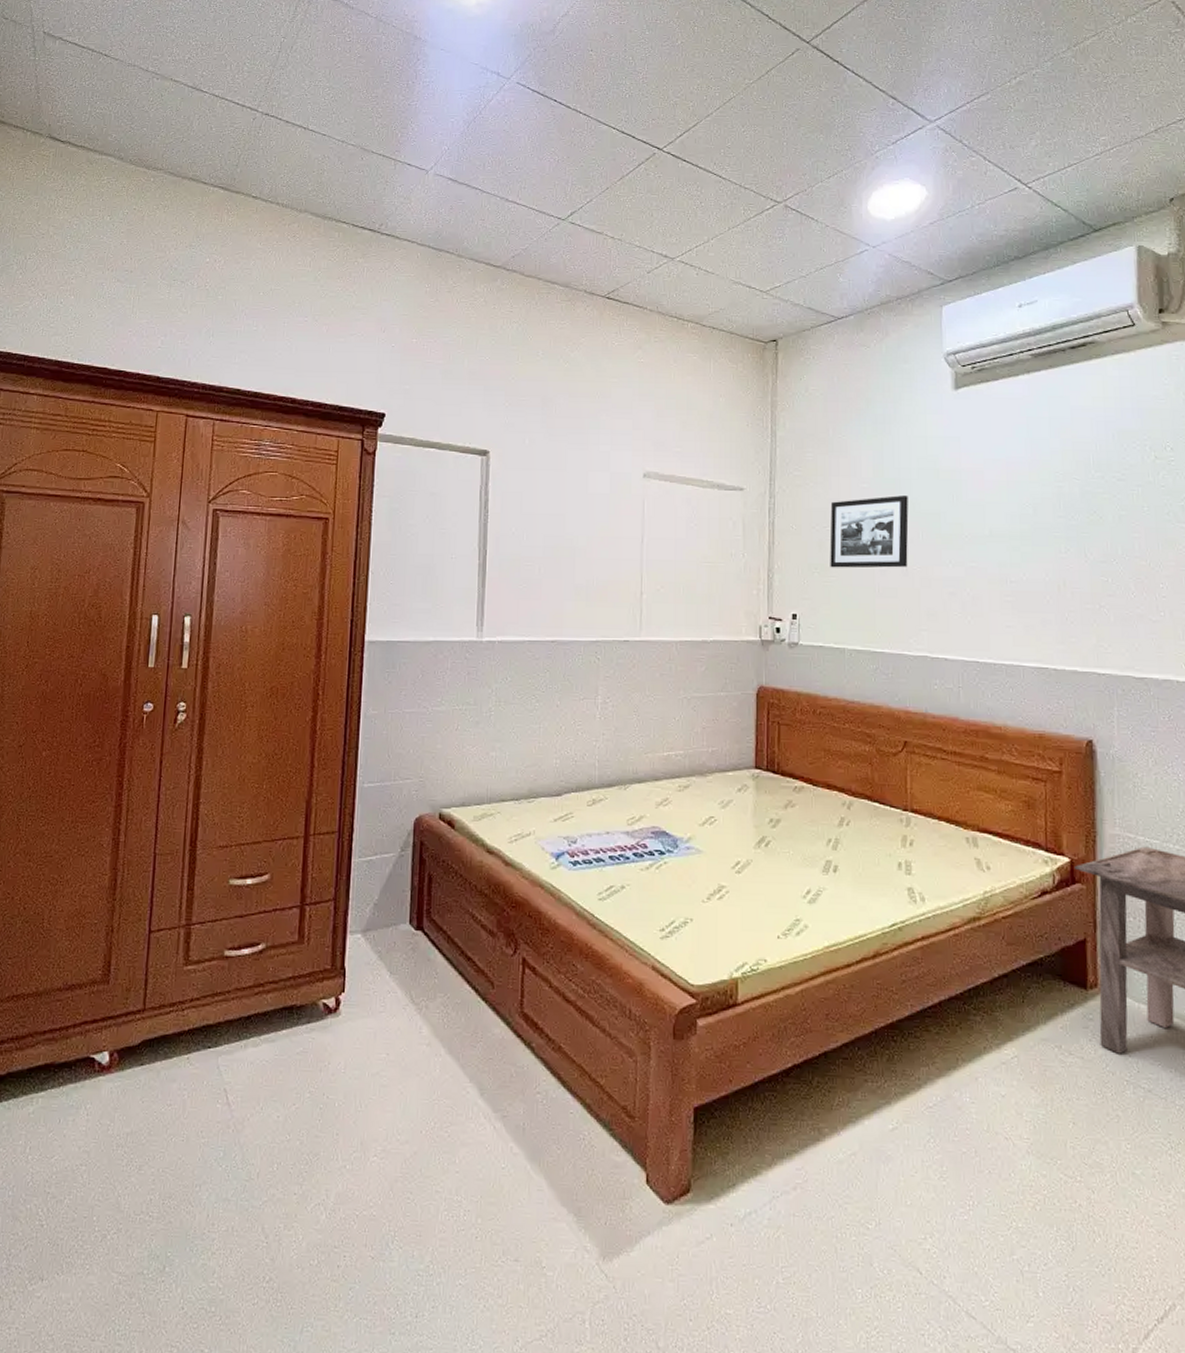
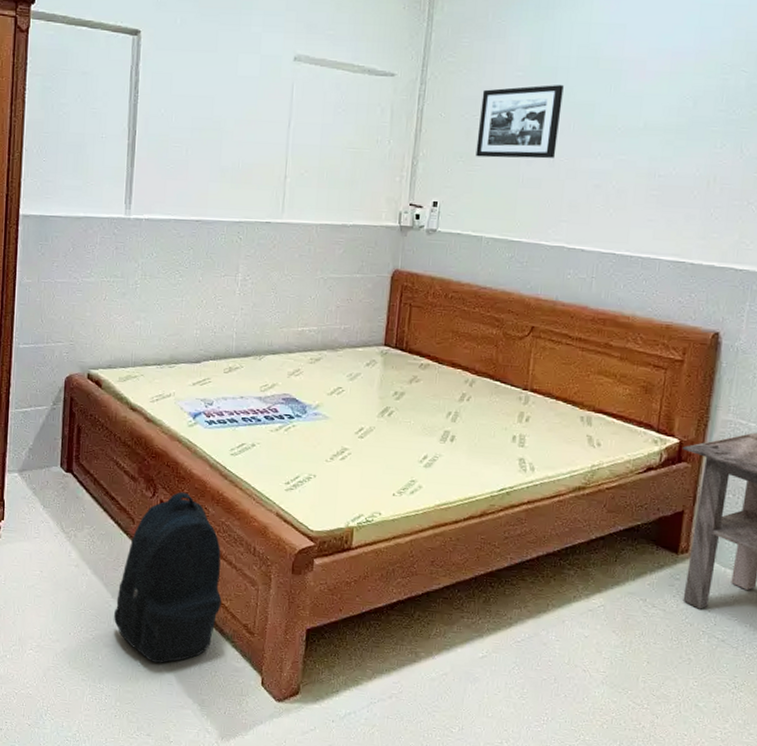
backpack: none [471,946,596,1164] -> present [113,491,222,664]

